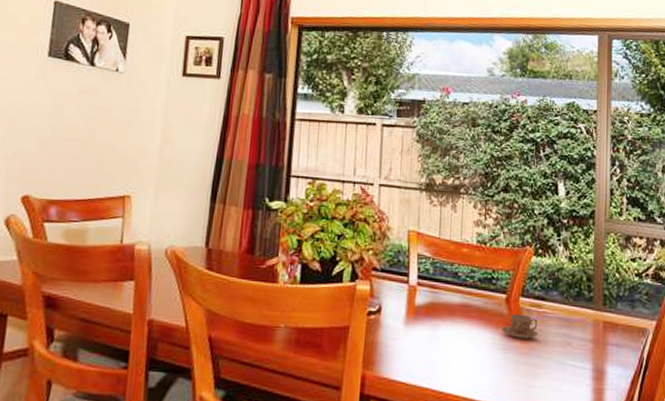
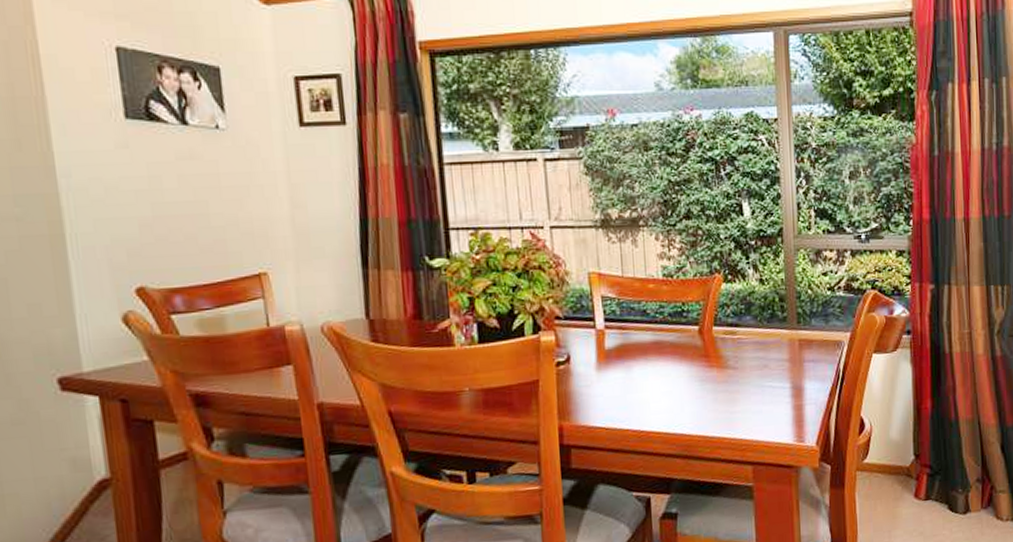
teacup: present [502,314,539,339] -> none [698,343,735,368]

